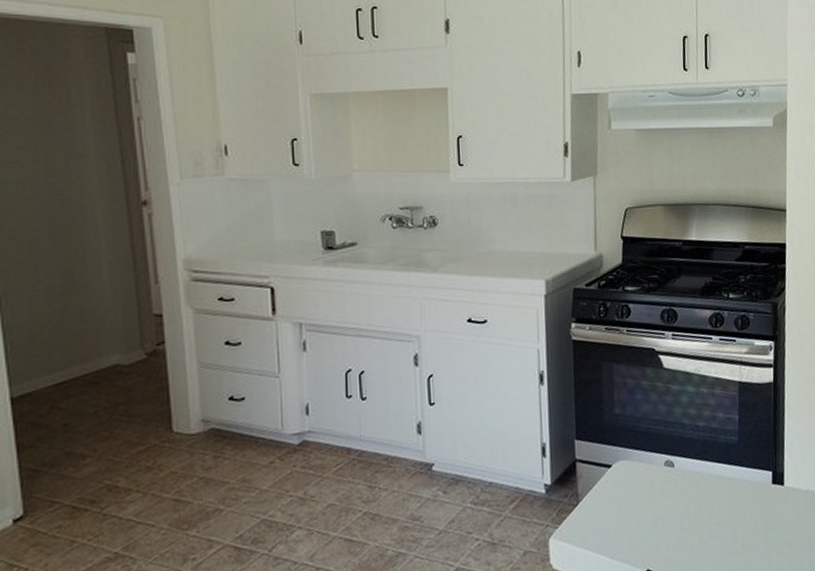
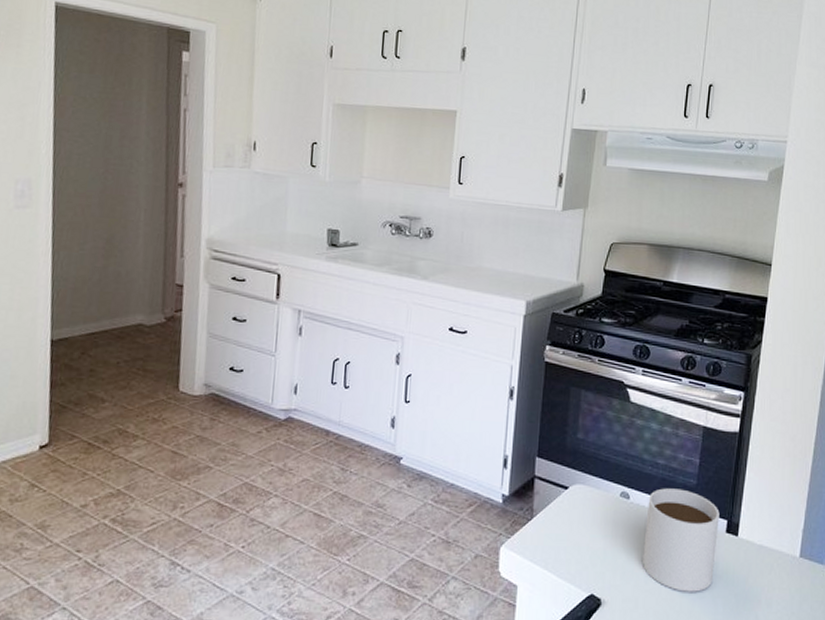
mug: none [693,447,765,551] -> present [643,488,720,592]

